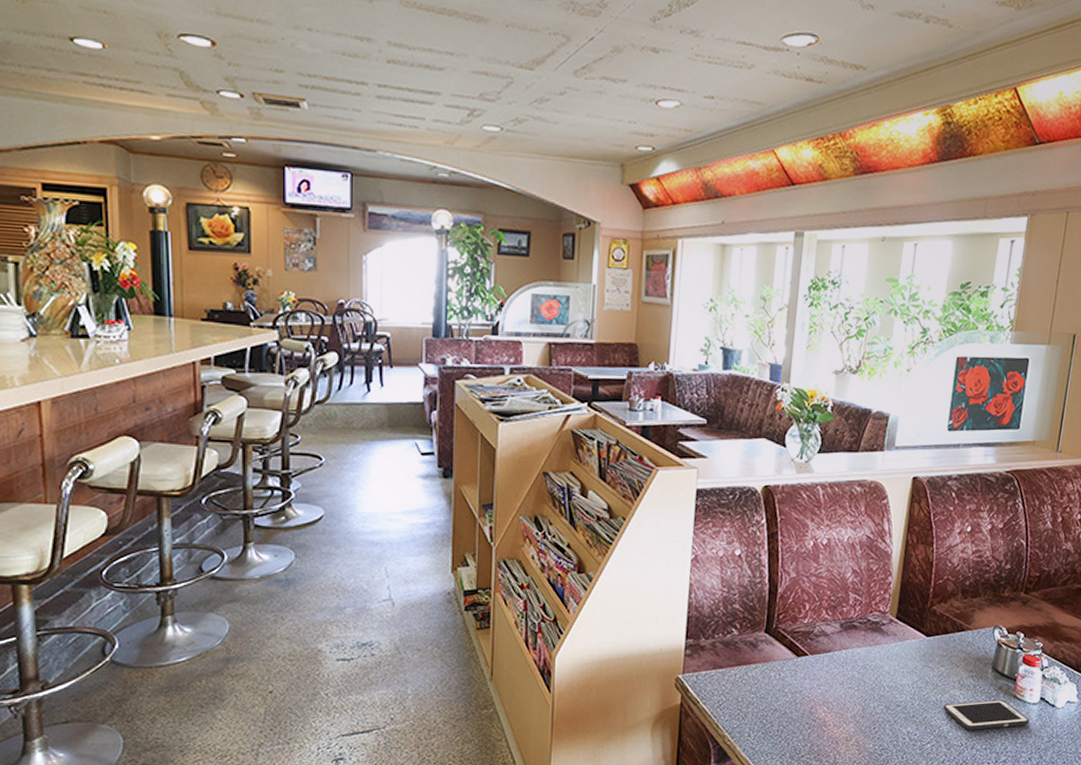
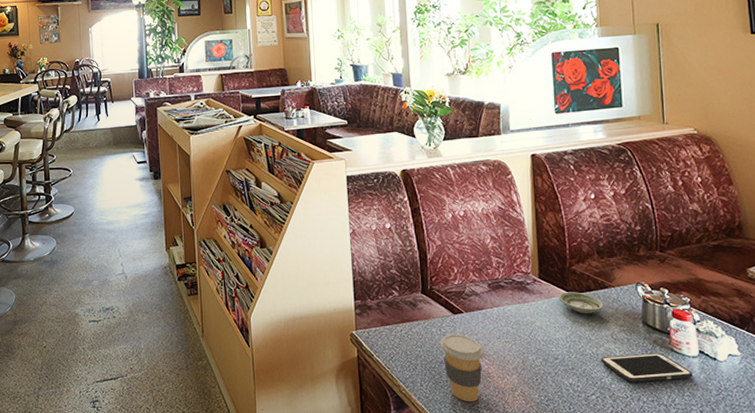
coffee cup: none [776,678,824,753] -> present [439,333,484,402]
saucer: none [912,634,958,659] -> present [558,292,605,314]

